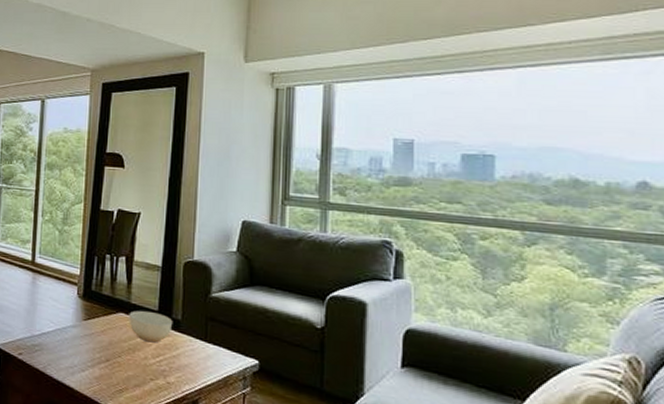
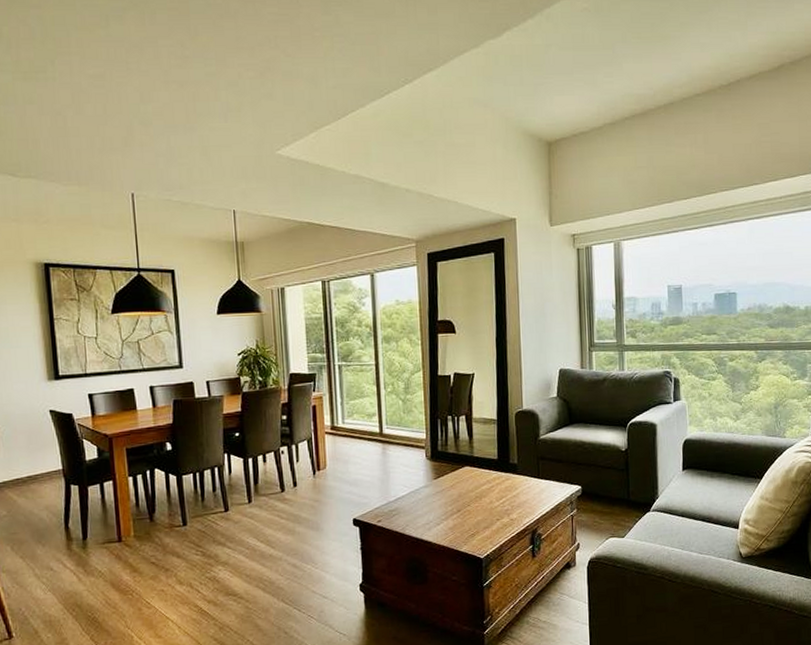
bowl: present [129,310,173,343] -> none [473,460,511,488]

